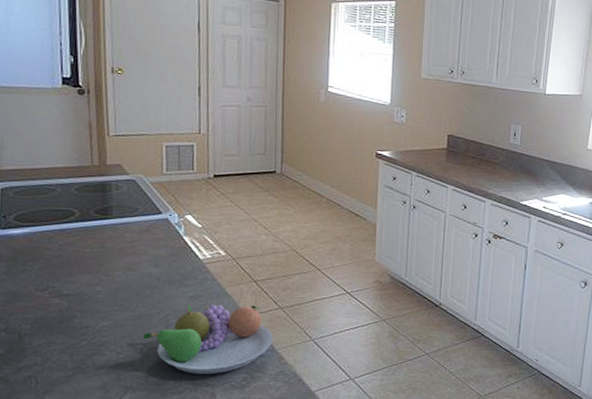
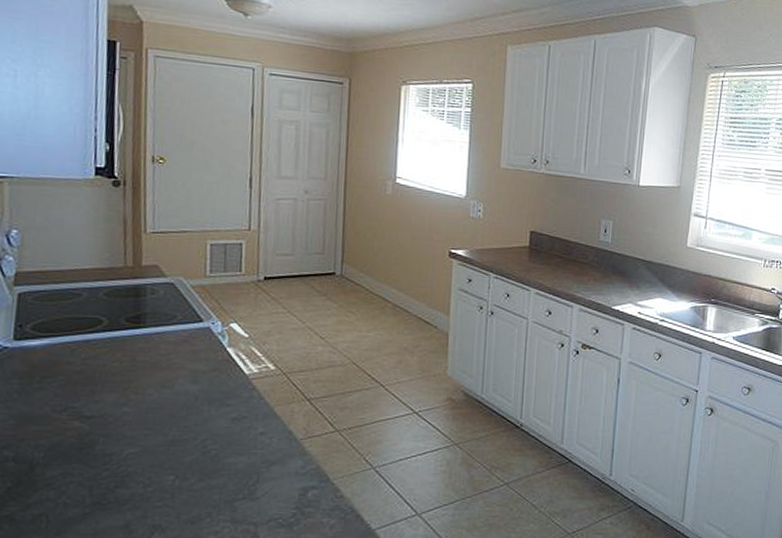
fruit bowl: present [142,304,273,374] -> none [175,426,328,510]

